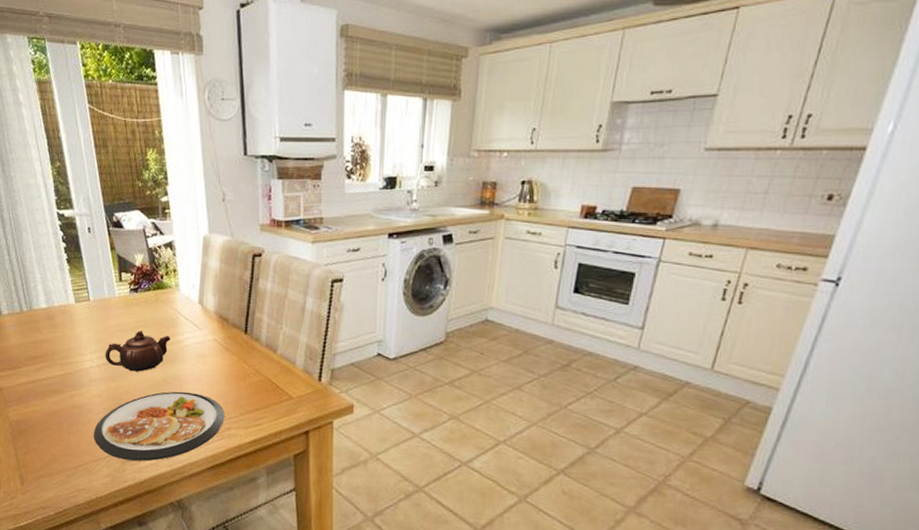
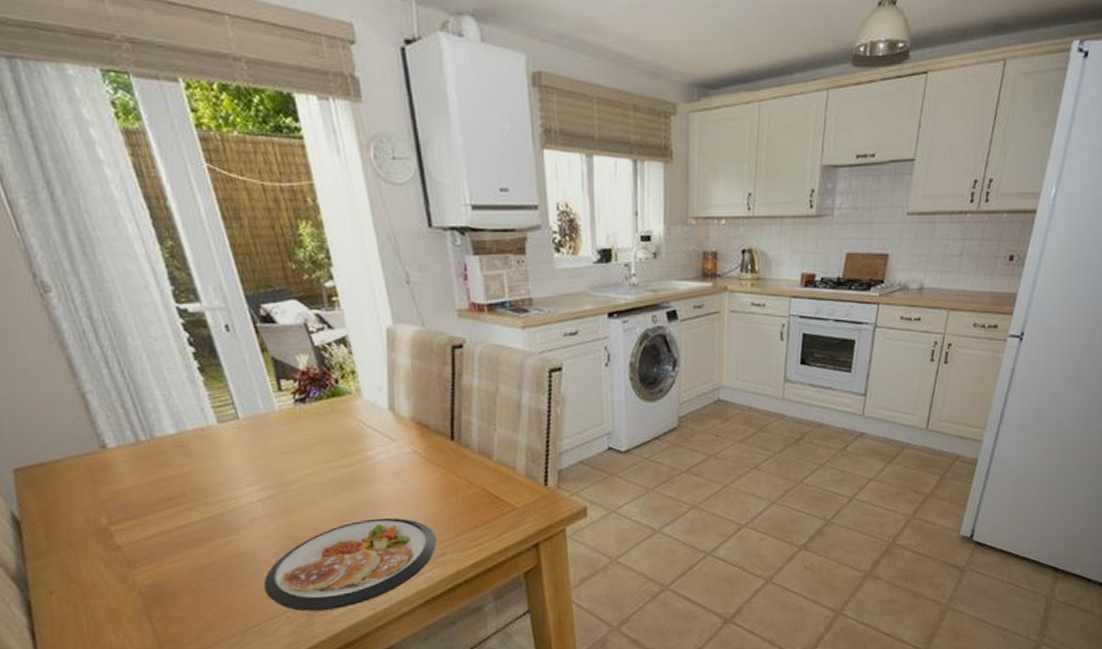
teapot: present [105,330,171,372] -> none [268,450,357,502]

